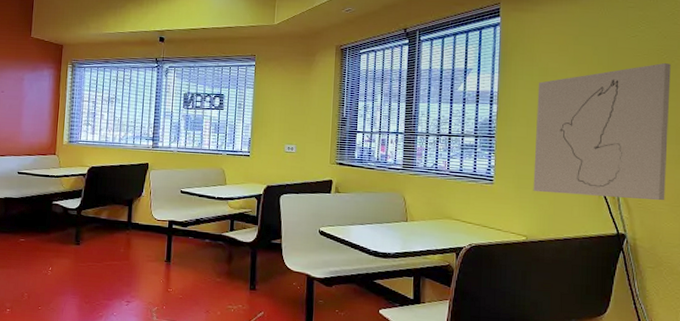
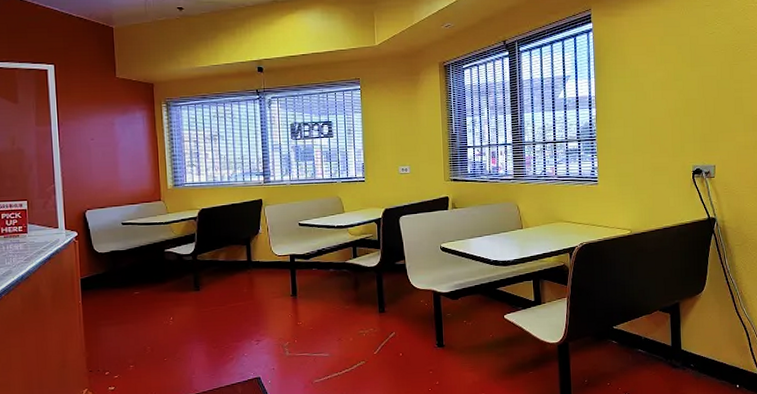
wall art: present [533,63,671,201] -> none [631,57,747,188]

